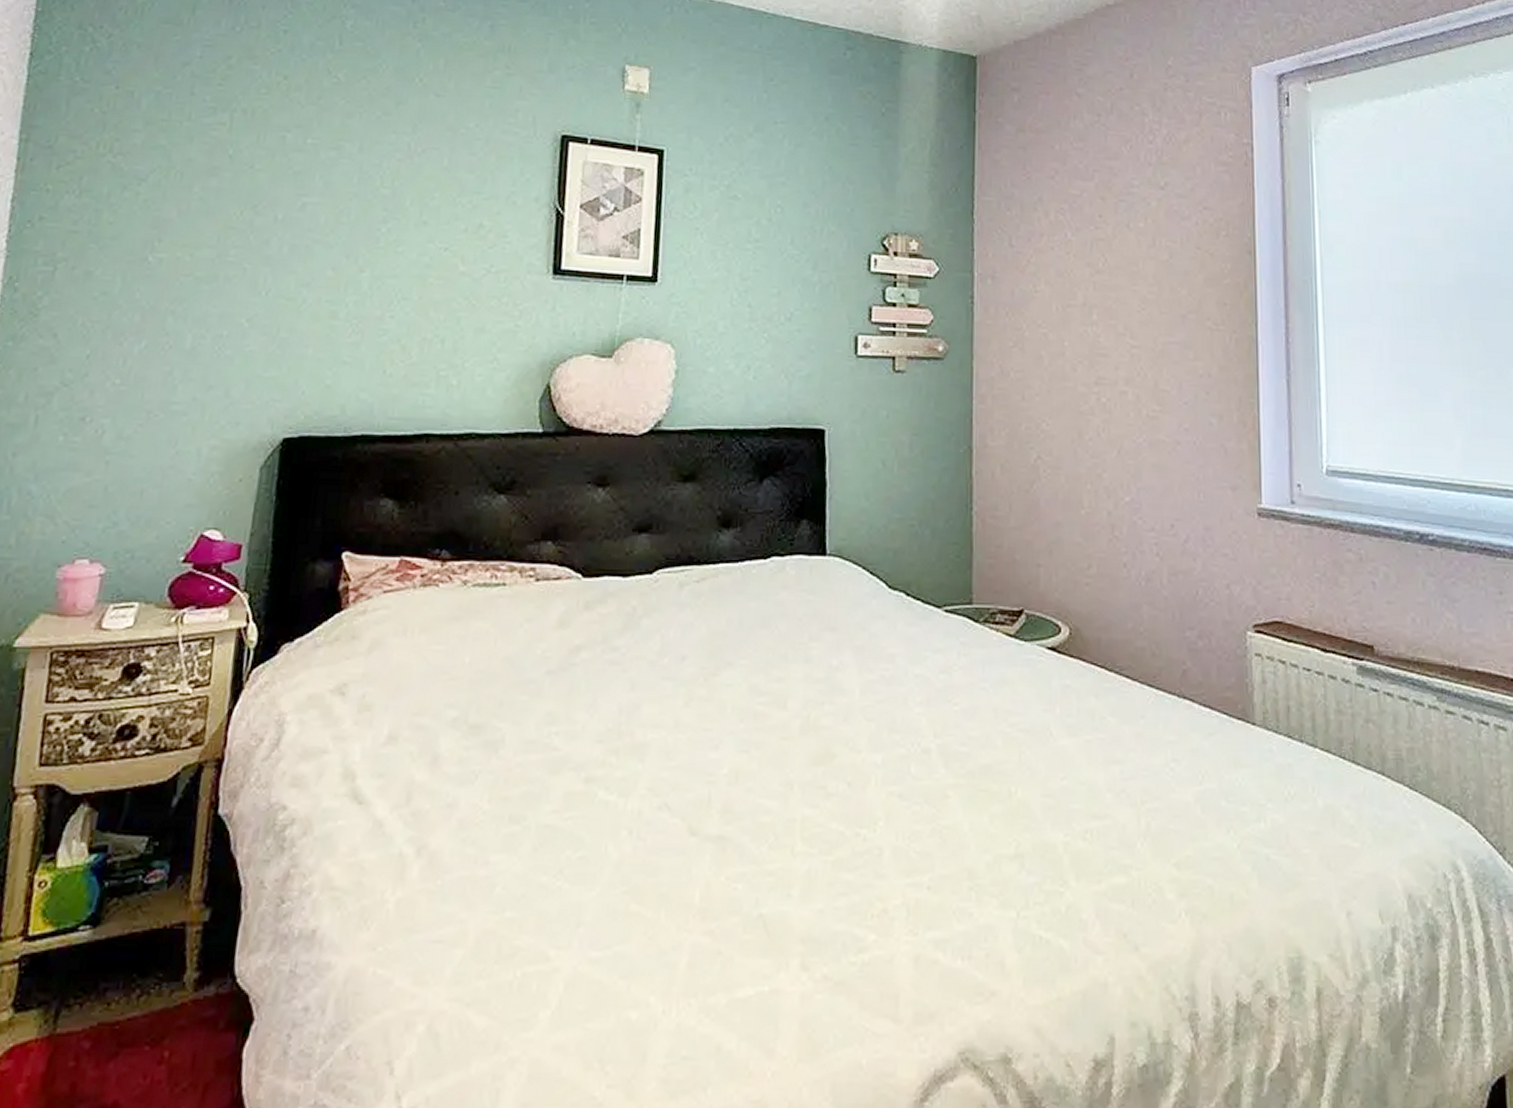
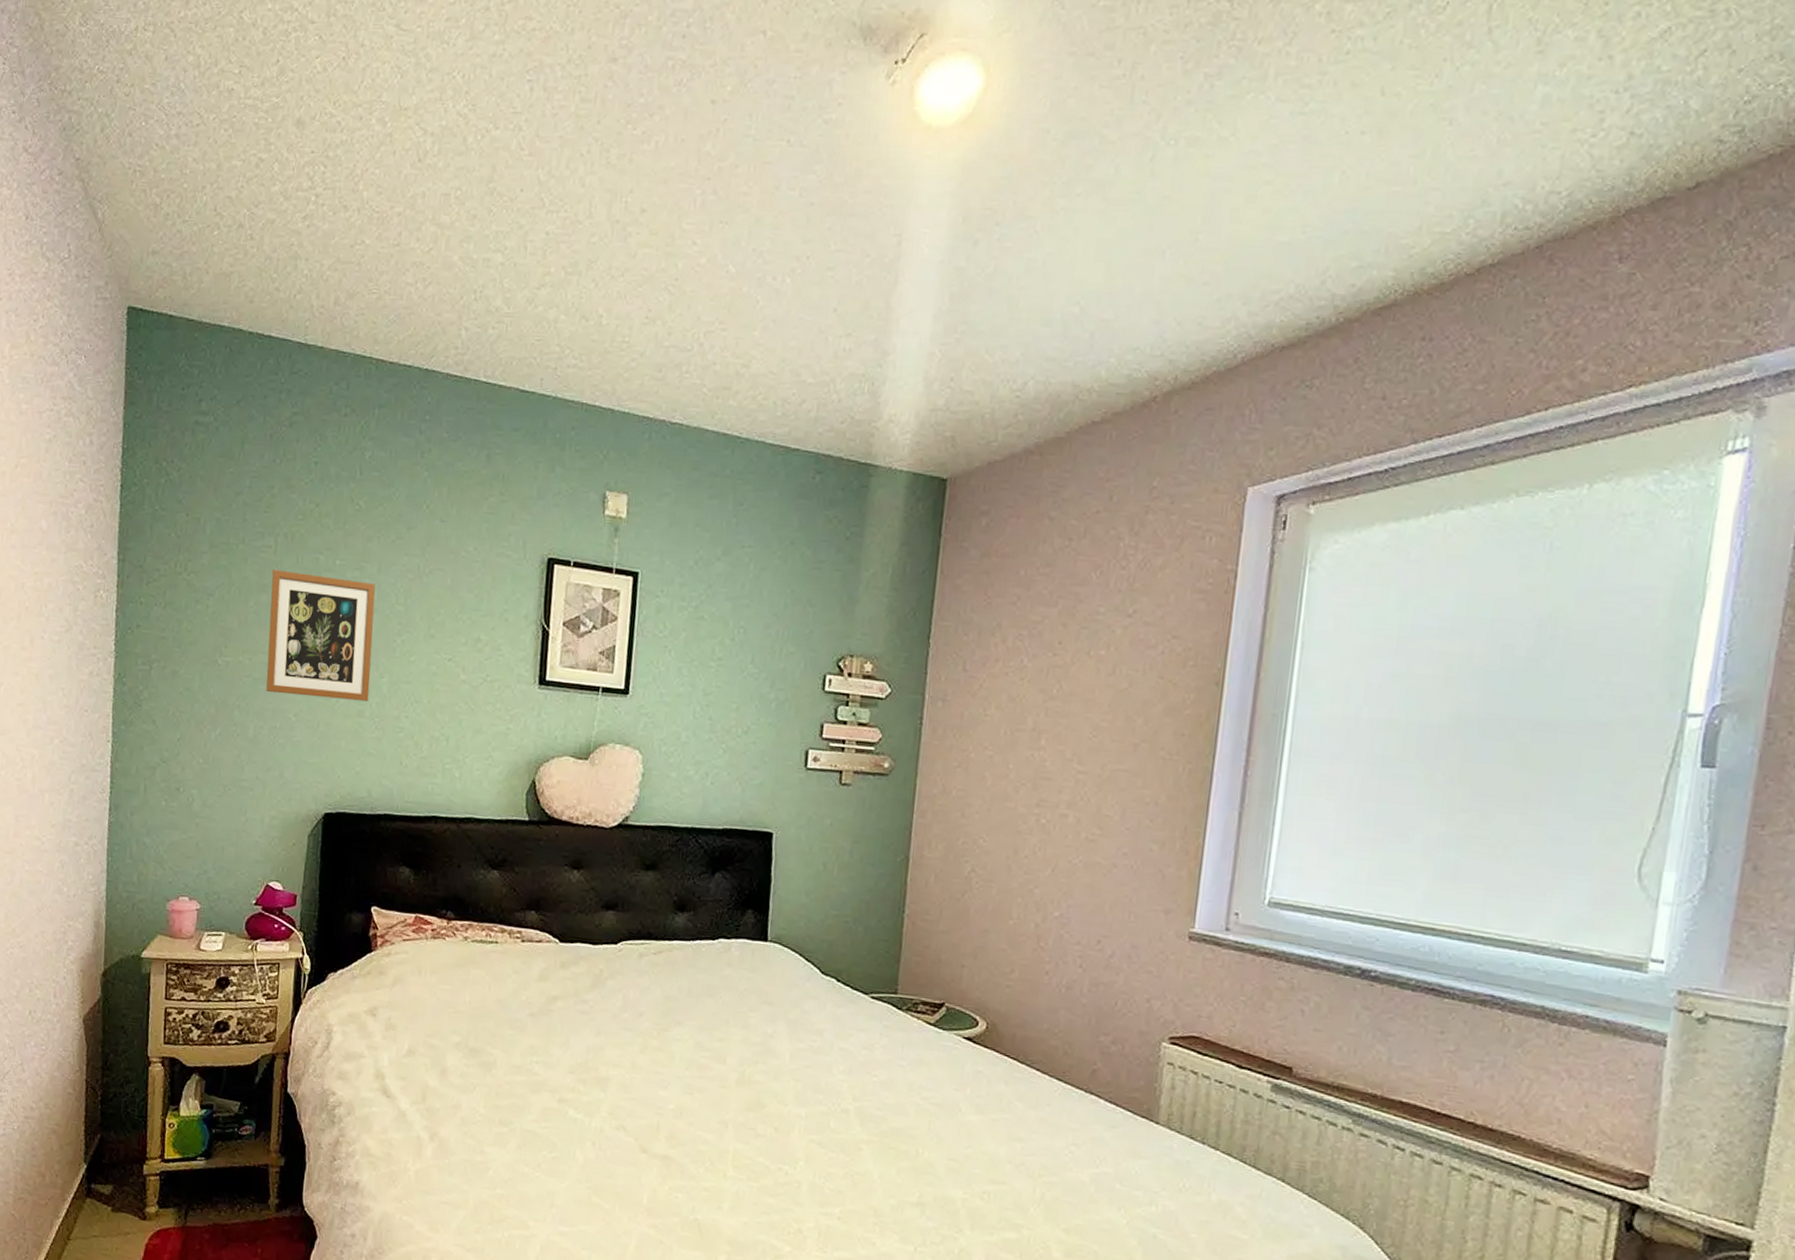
picture frame: none [211,150,356,301] -> present [266,569,376,702]

